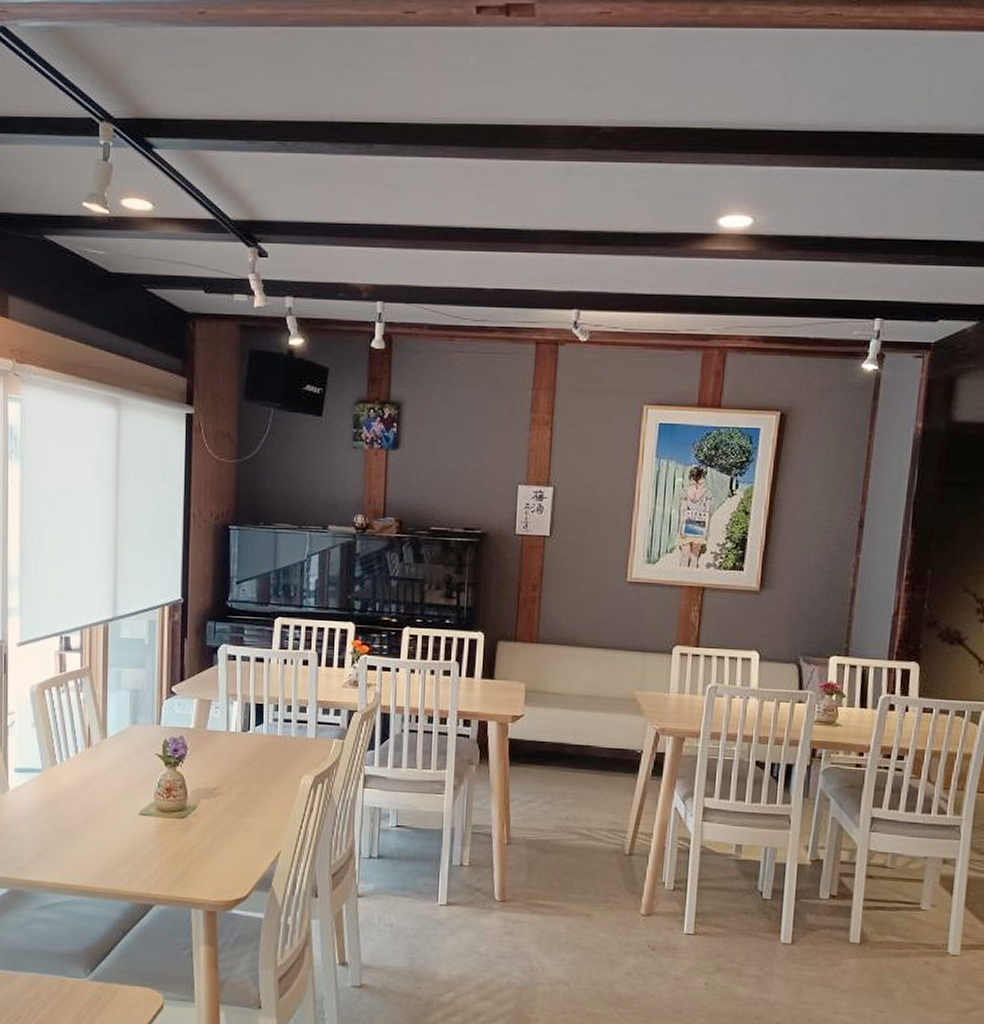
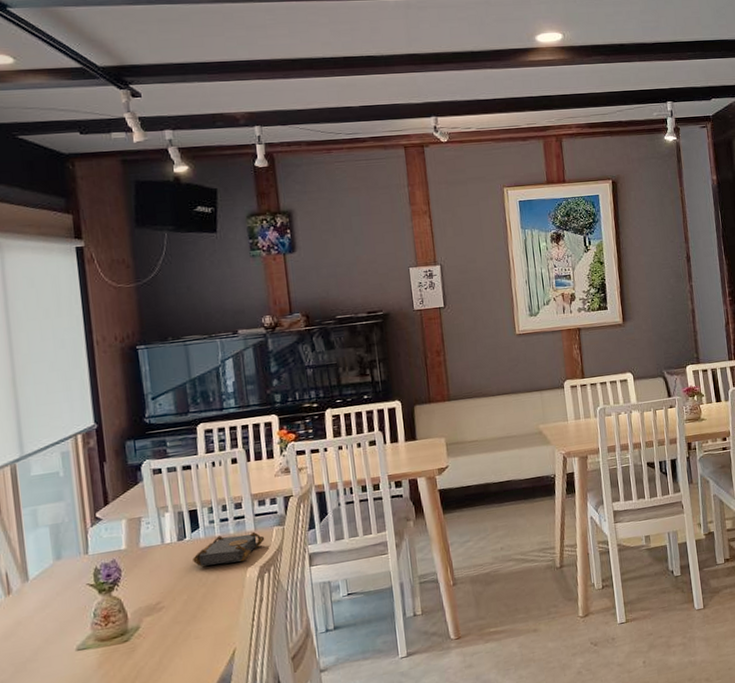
book: none [253,736,324,767] -> present [193,531,265,567]

